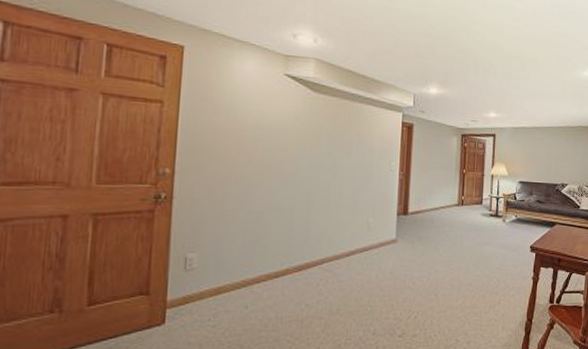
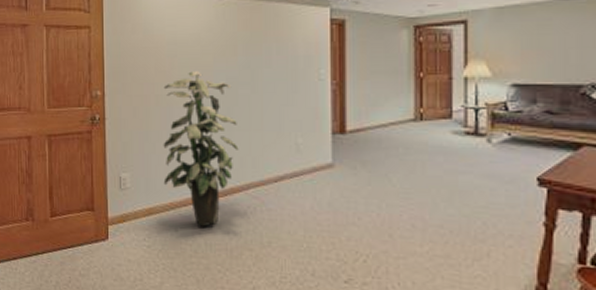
indoor plant: none [236,155,316,302] -> present [163,71,239,227]

